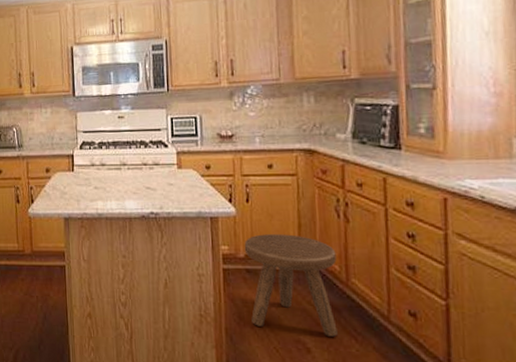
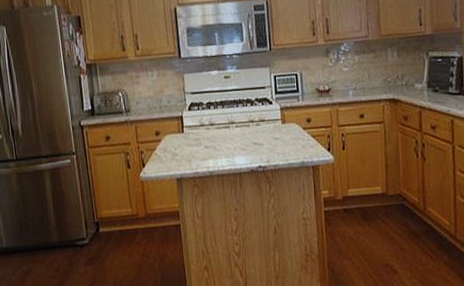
stool: present [244,234,338,337] -> none [341,175,418,258]

